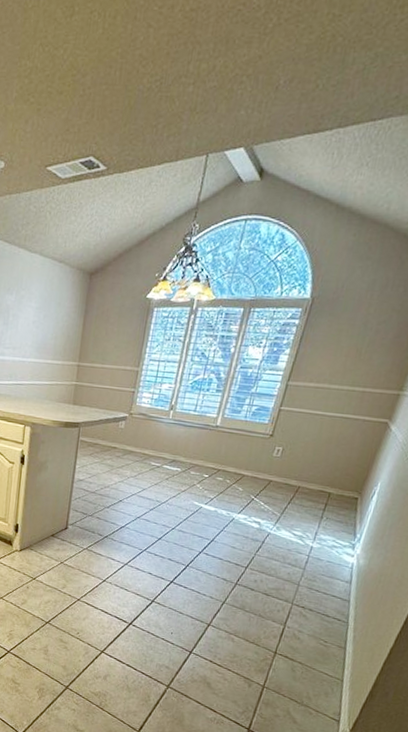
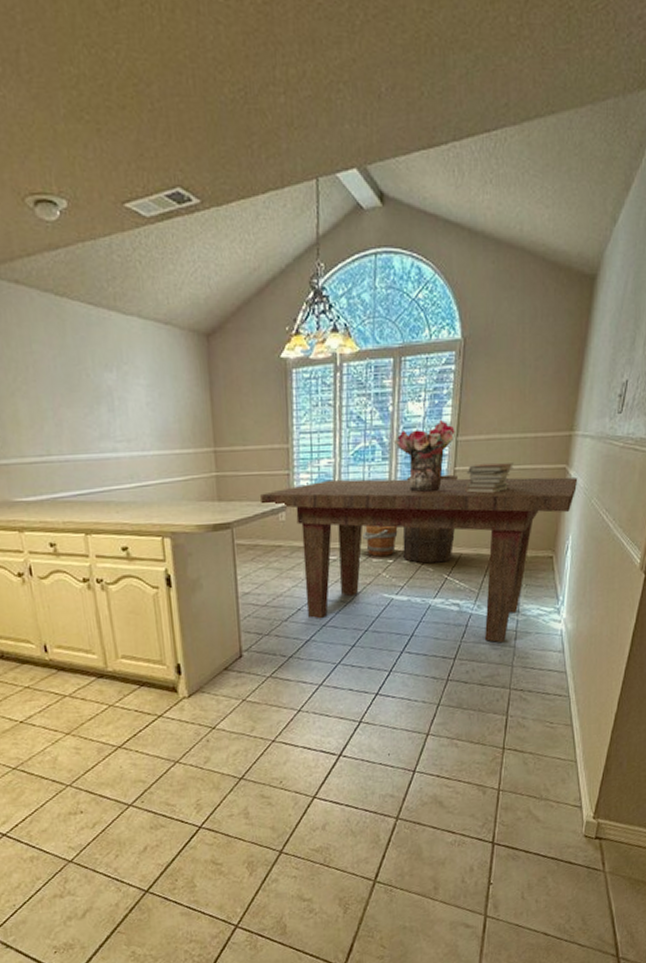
dining table: none [107,401,398,564] -> present [261,477,578,643]
bucket: none [186,443,219,471] -> present [362,524,398,557]
wooden barrel: none [218,409,282,486] -> present [402,474,458,564]
bouquet: none [230,364,288,424] -> present [394,419,455,492]
book stack: none [286,407,337,435] -> present [465,462,514,494]

